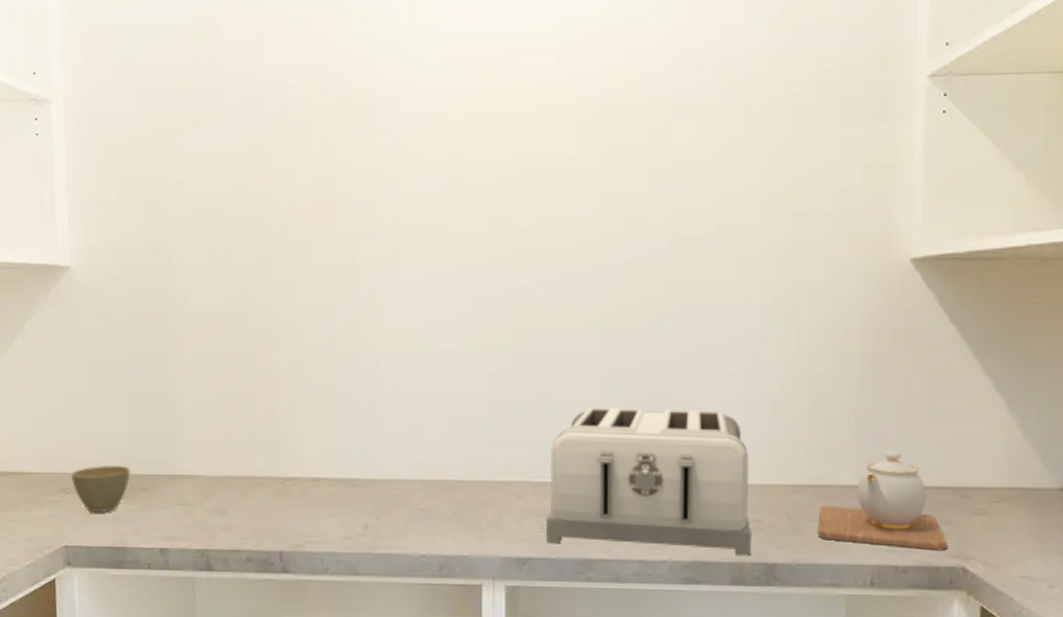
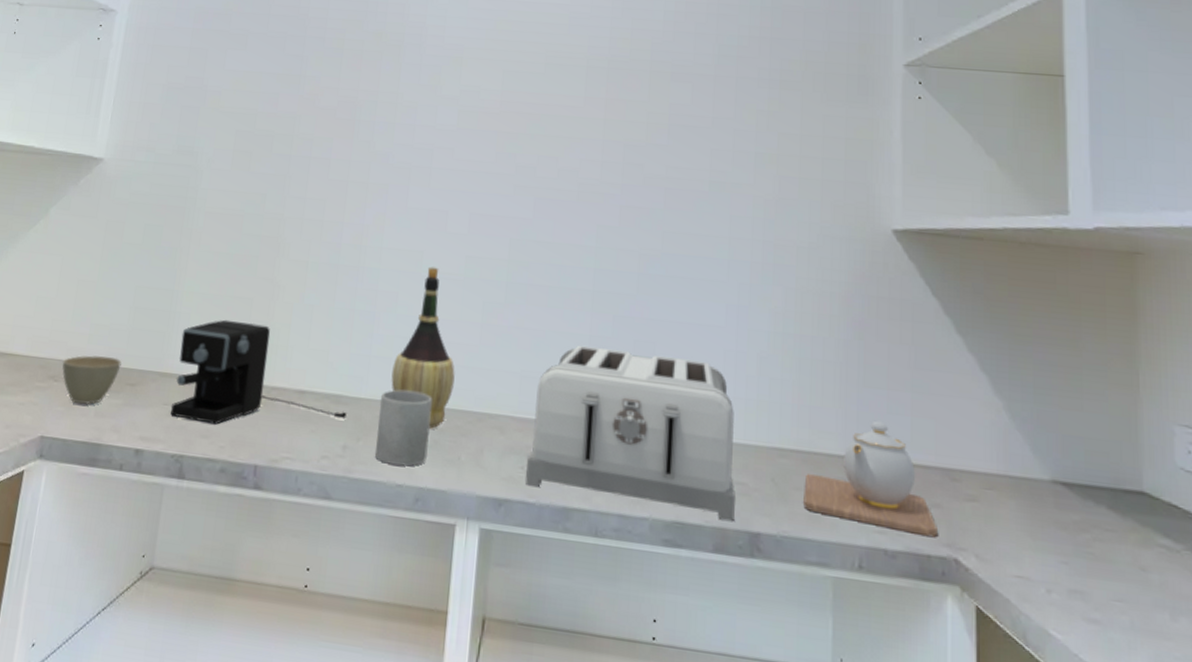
coffee maker: none [186,418,364,518] -> present [170,319,348,425]
mug: none [395,467,448,538] -> present [374,390,432,467]
wine bottle: none [404,344,467,501] -> present [391,266,455,429]

